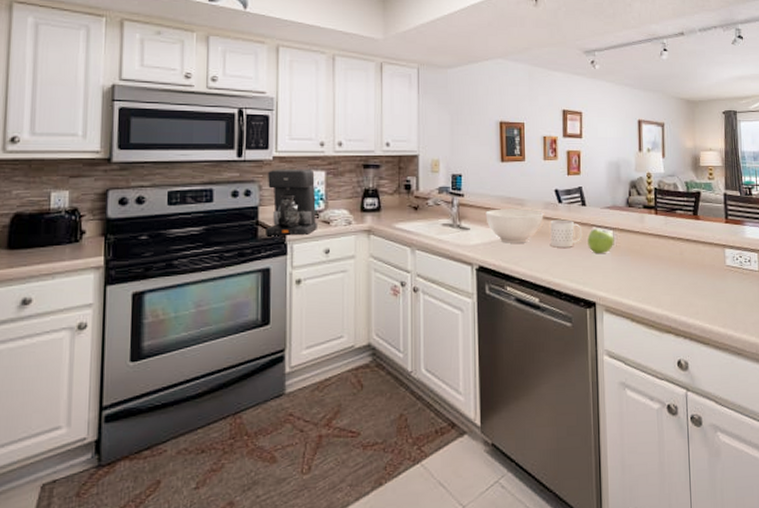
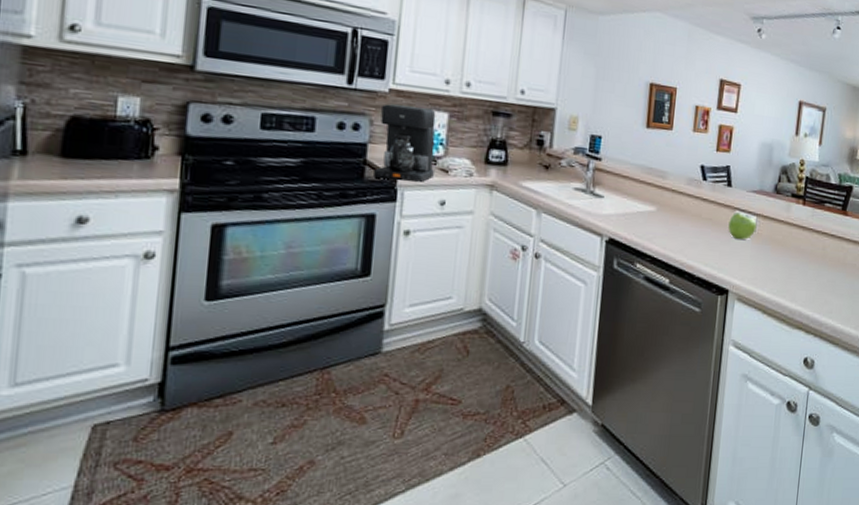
bowl: present [485,208,544,243] -> none [622,178,686,219]
mug: present [549,219,582,248] -> none [688,197,725,229]

